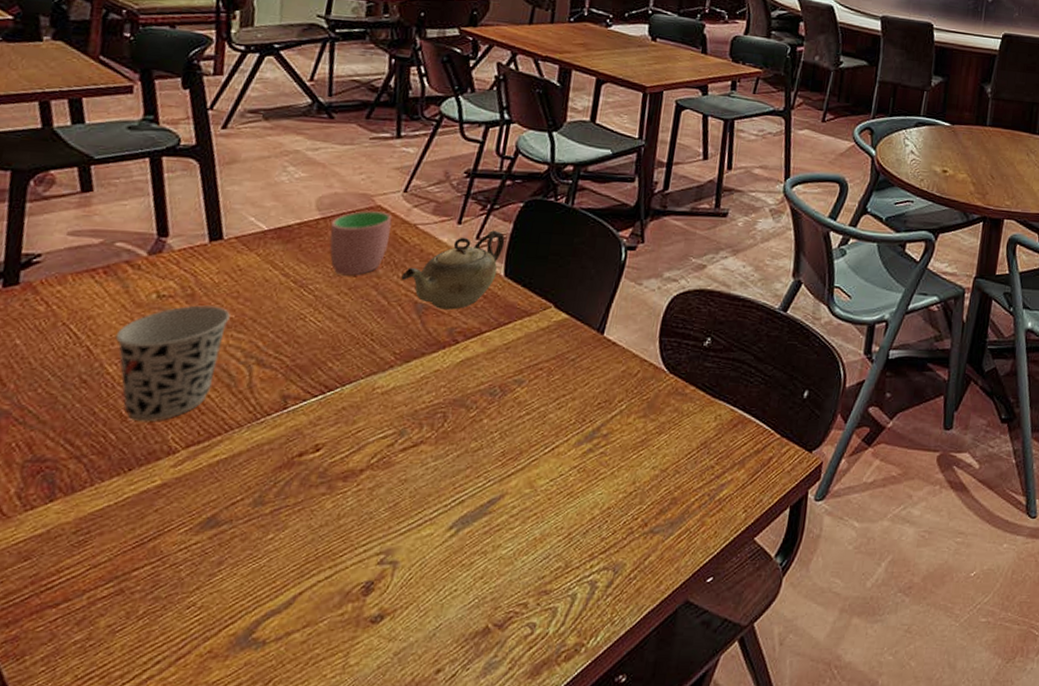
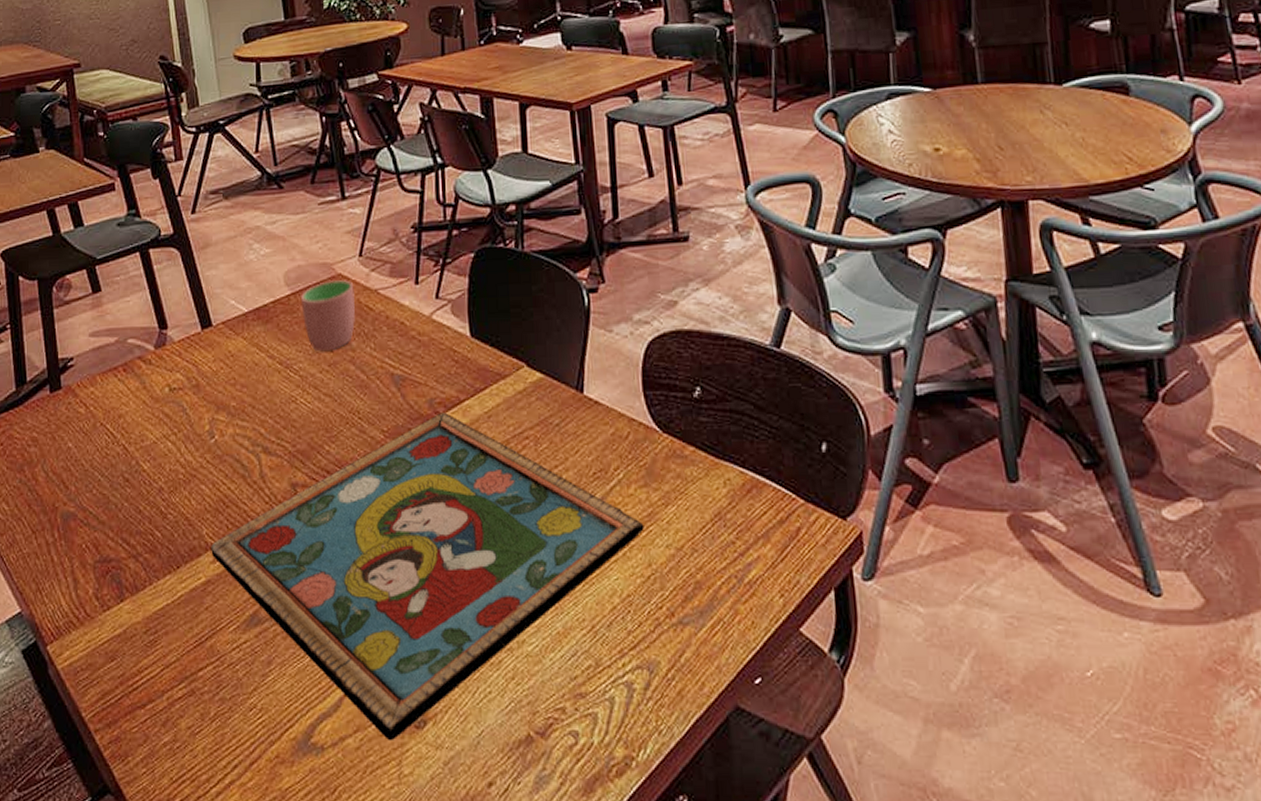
cup: present [115,305,230,422] -> none [143,395,232,518]
framed painting: none [173,341,636,634] -> present [211,412,644,740]
teapot: present [401,230,505,310] -> none [374,287,464,379]

